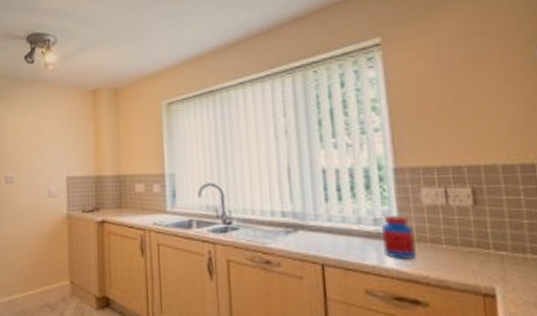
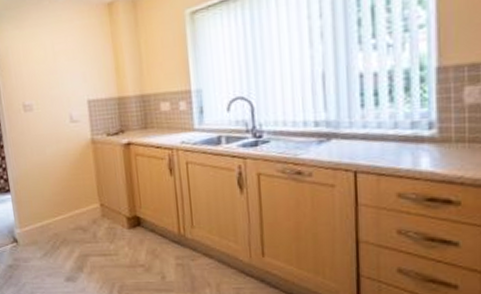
jar: present [382,214,416,261] -> none [419,116,453,162]

